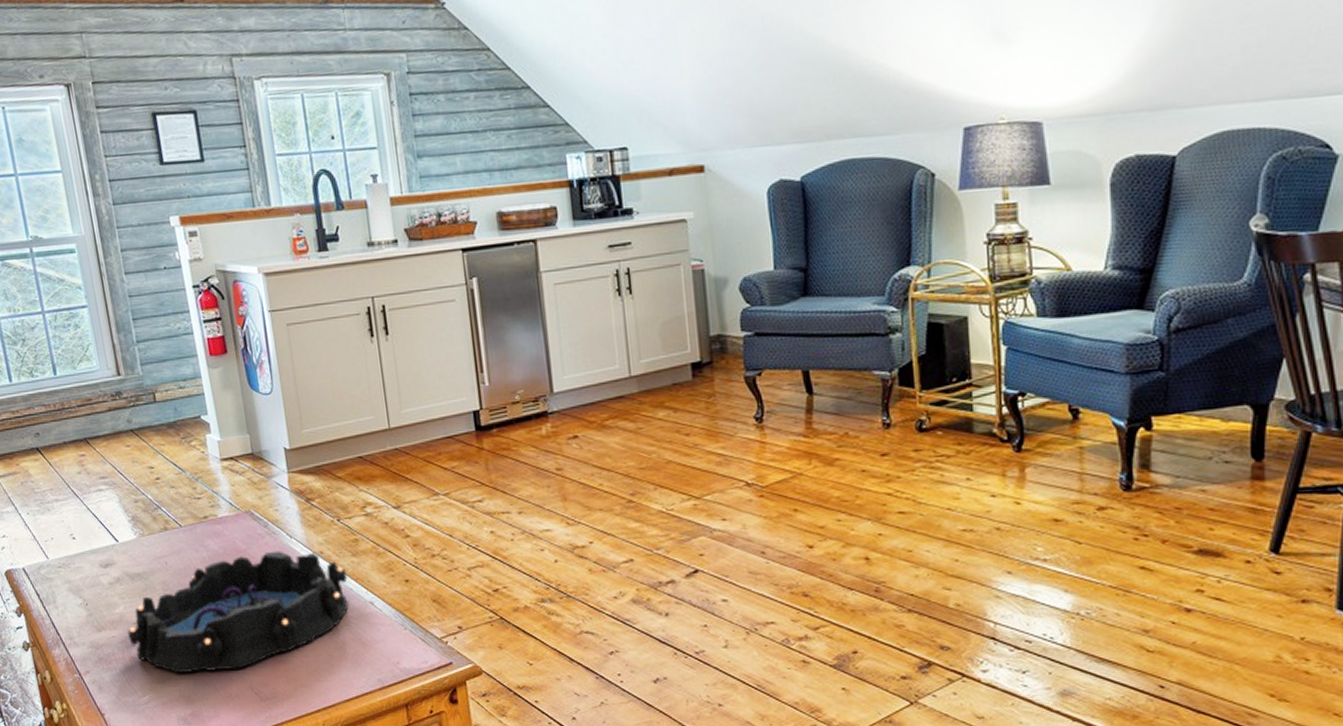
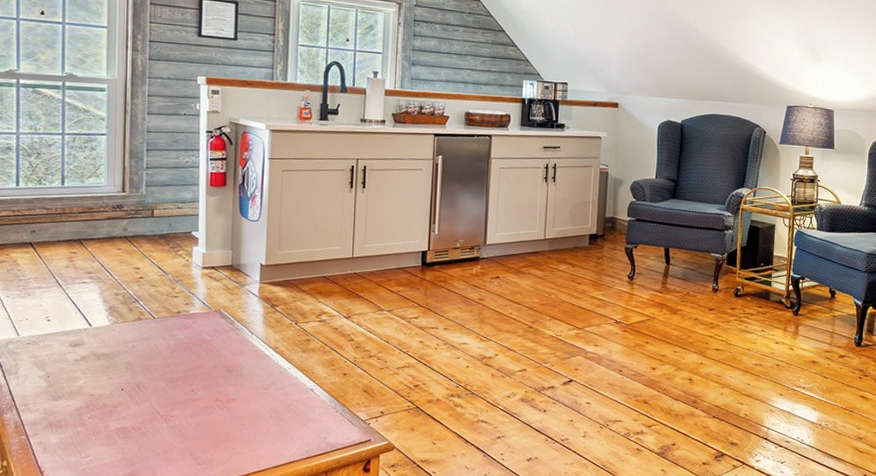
decorative bowl: present [128,551,349,674] -> none [83,343,295,439]

